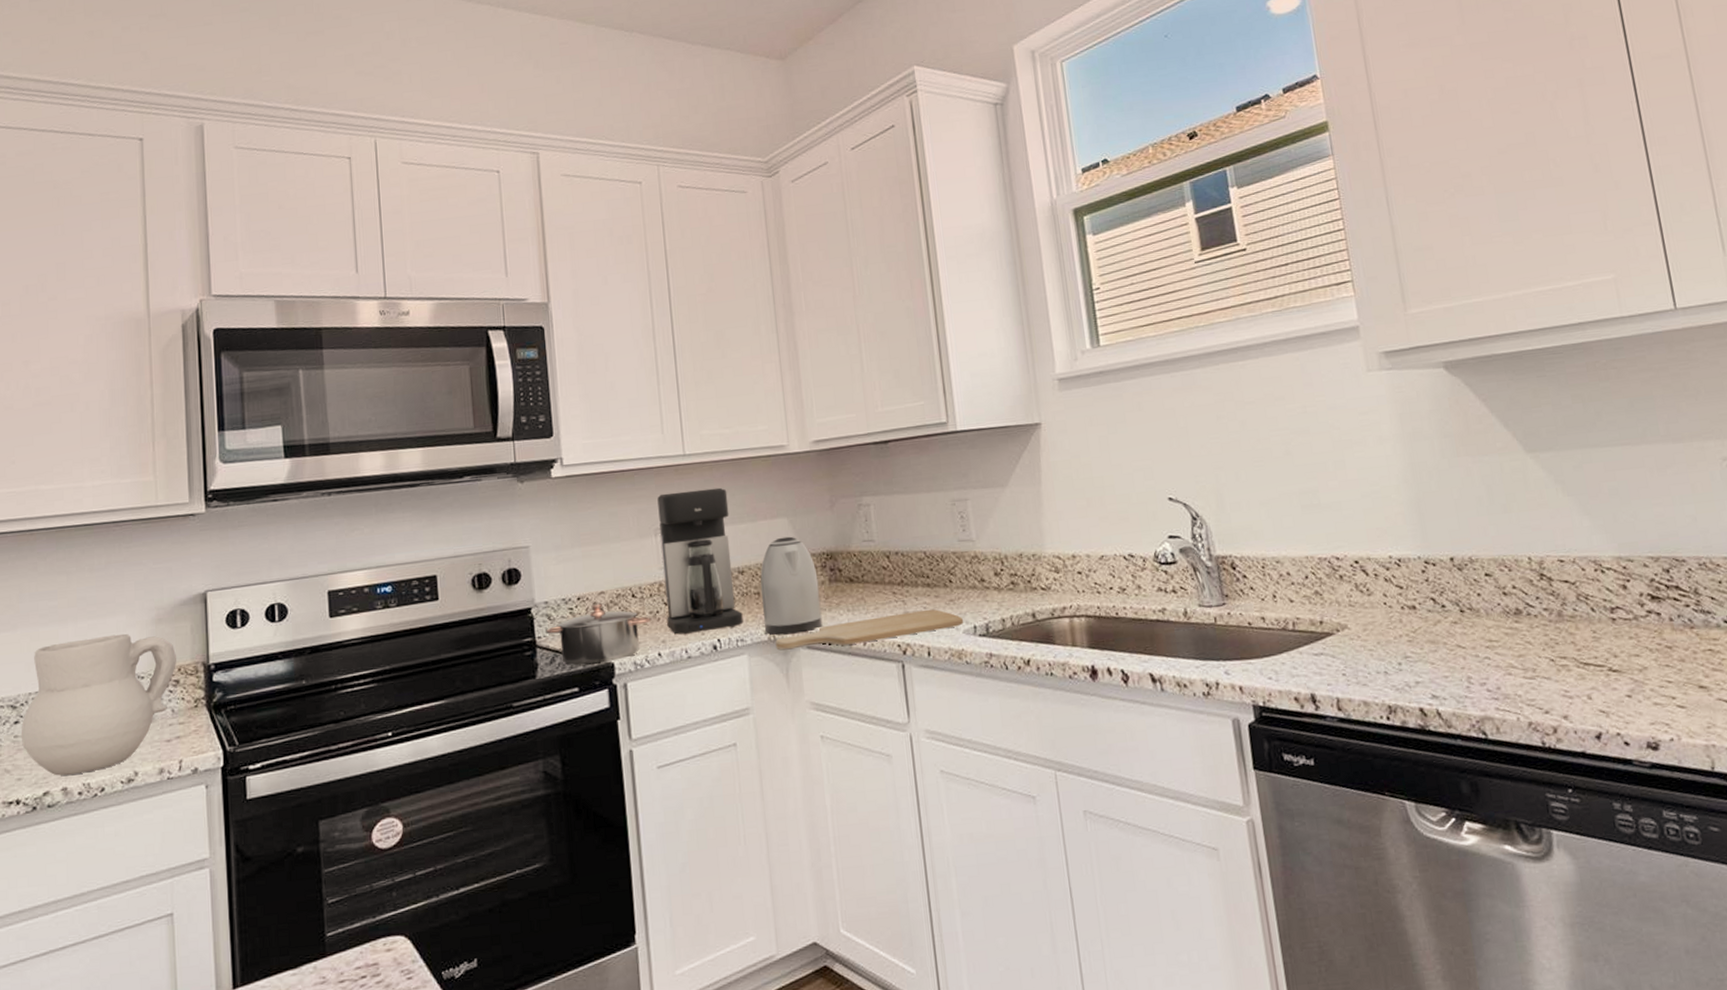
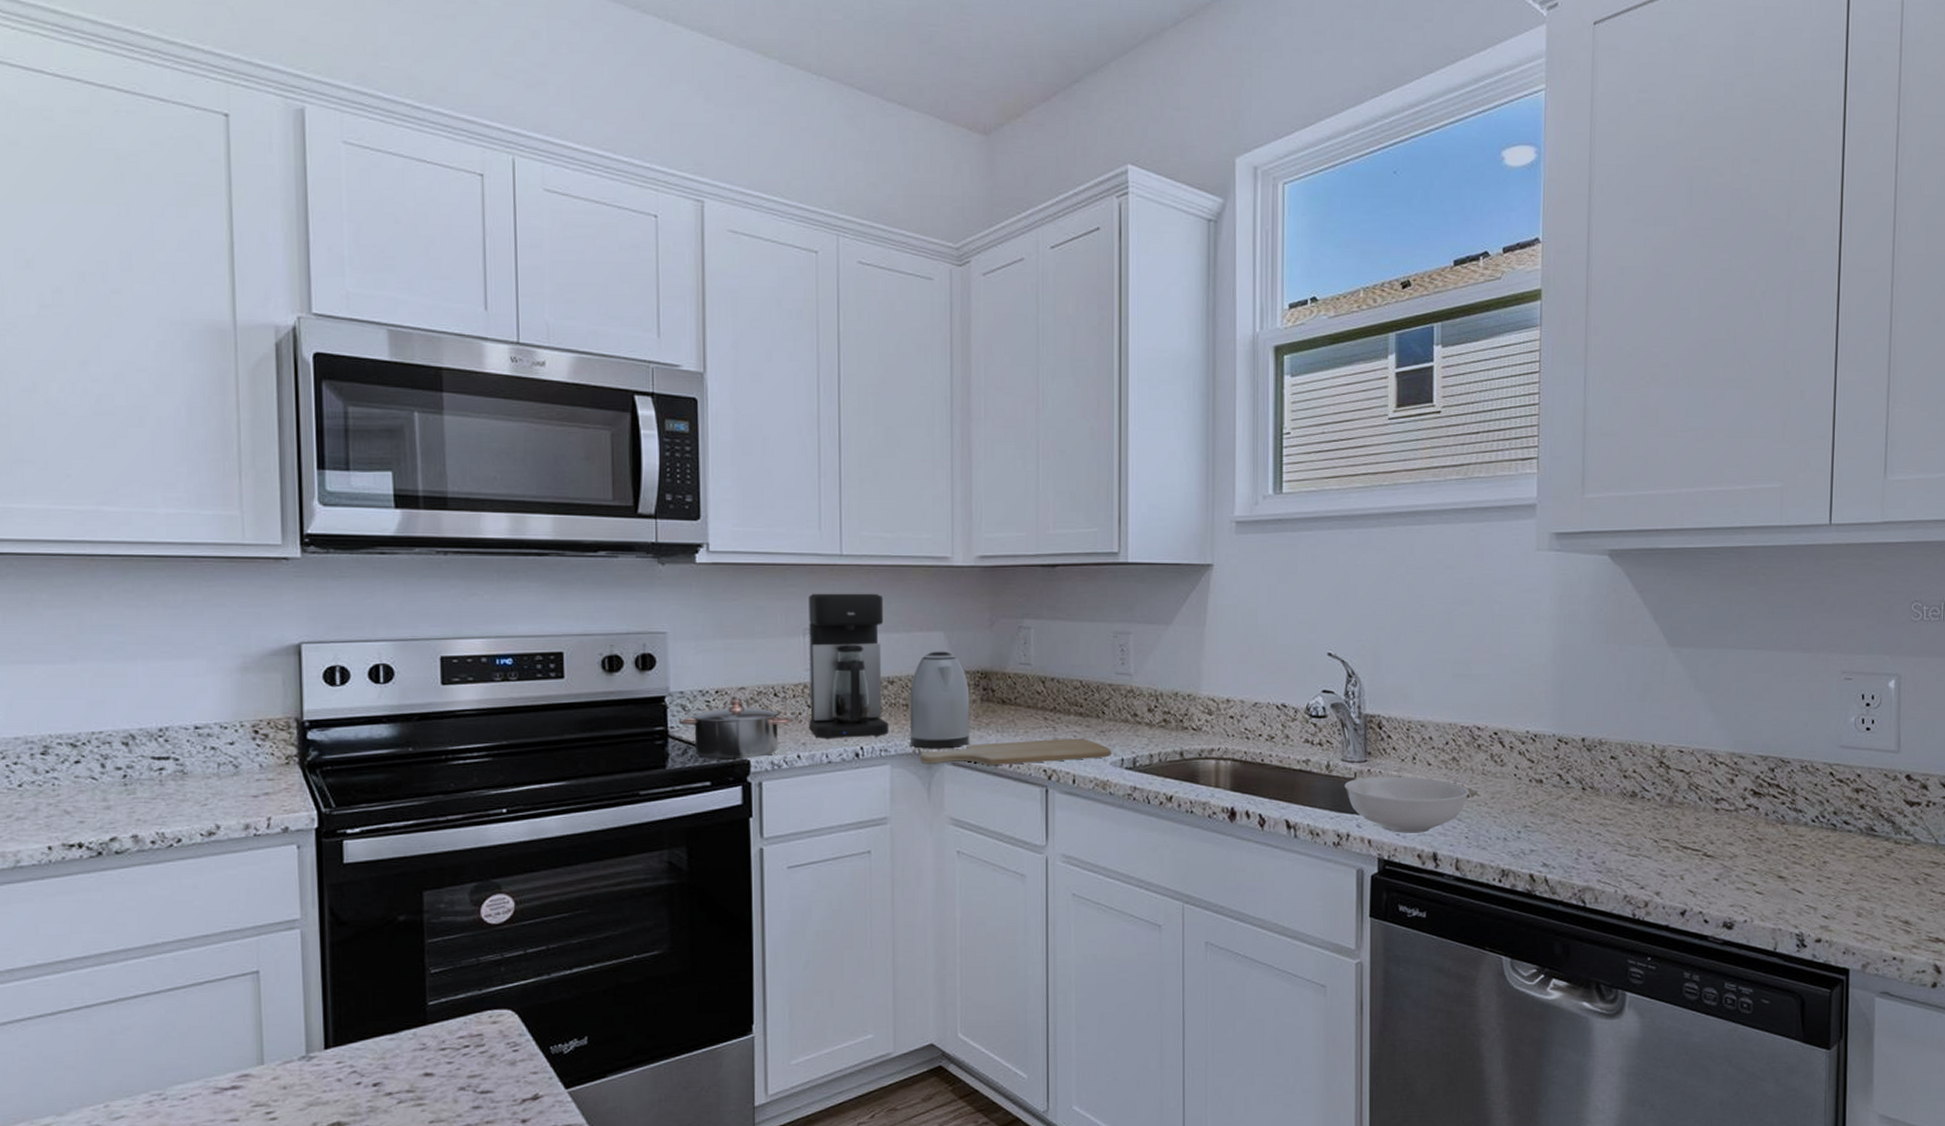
ceramic jug: present [21,633,177,776] -> none [82,679,266,823]
bowl: none [1205,615,1338,677] -> present [1344,776,1469,833]

